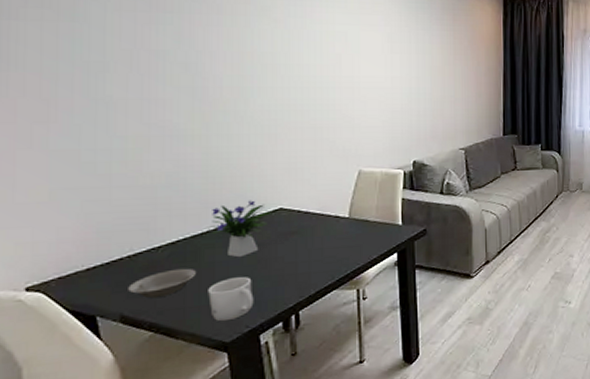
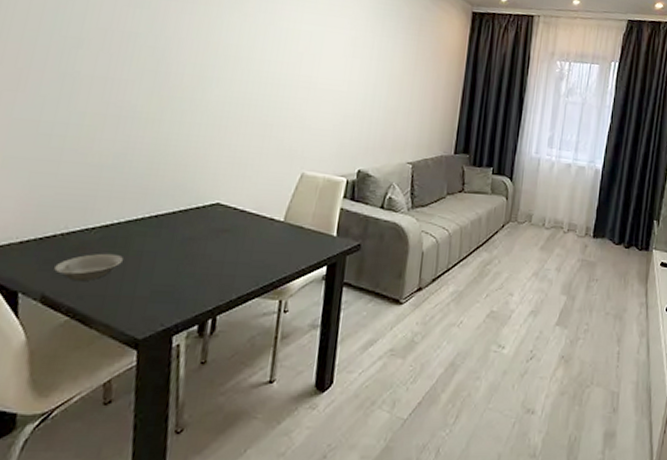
flower arrangement: present [206,200,273,258] -> none [141,191,209,250]
mug: present [208,277,254,322] -> none [128,270,176,316]

